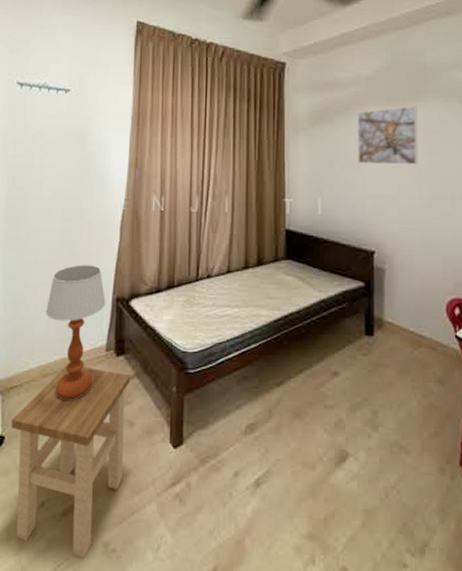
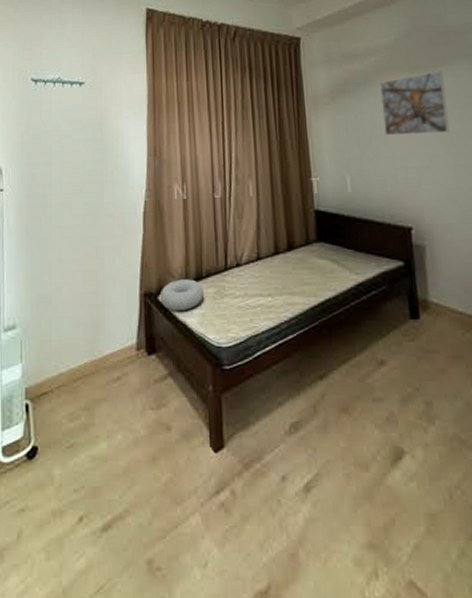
stool: present [11,366,130,560] -> none [44,368,164,580]
table lamp: present [46,264,106,400] -> none [73,260,134,405]
cushion: none [131,287,174,317] -> present [159,279,204,312]

